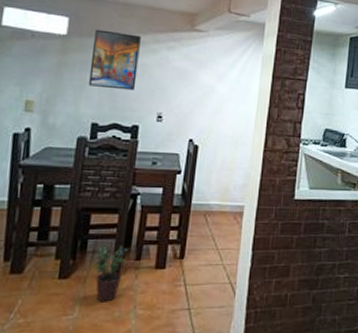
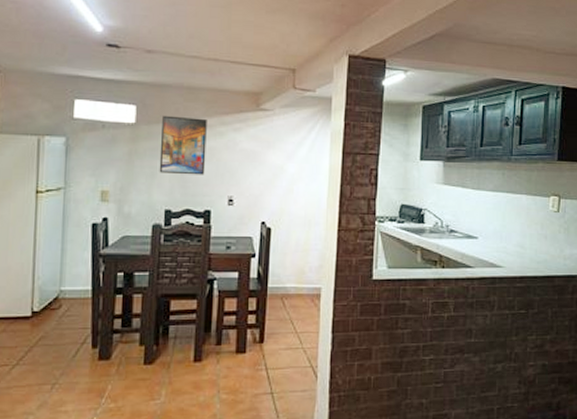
potted plant: present [95,243,128,302] -> none [178,328,209,387]

